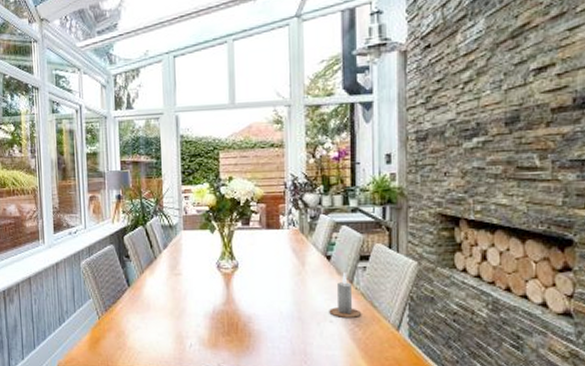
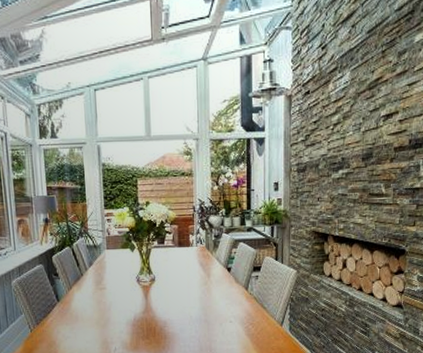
candle: present [329,272,361,317] -> none [229,281,254,318]

